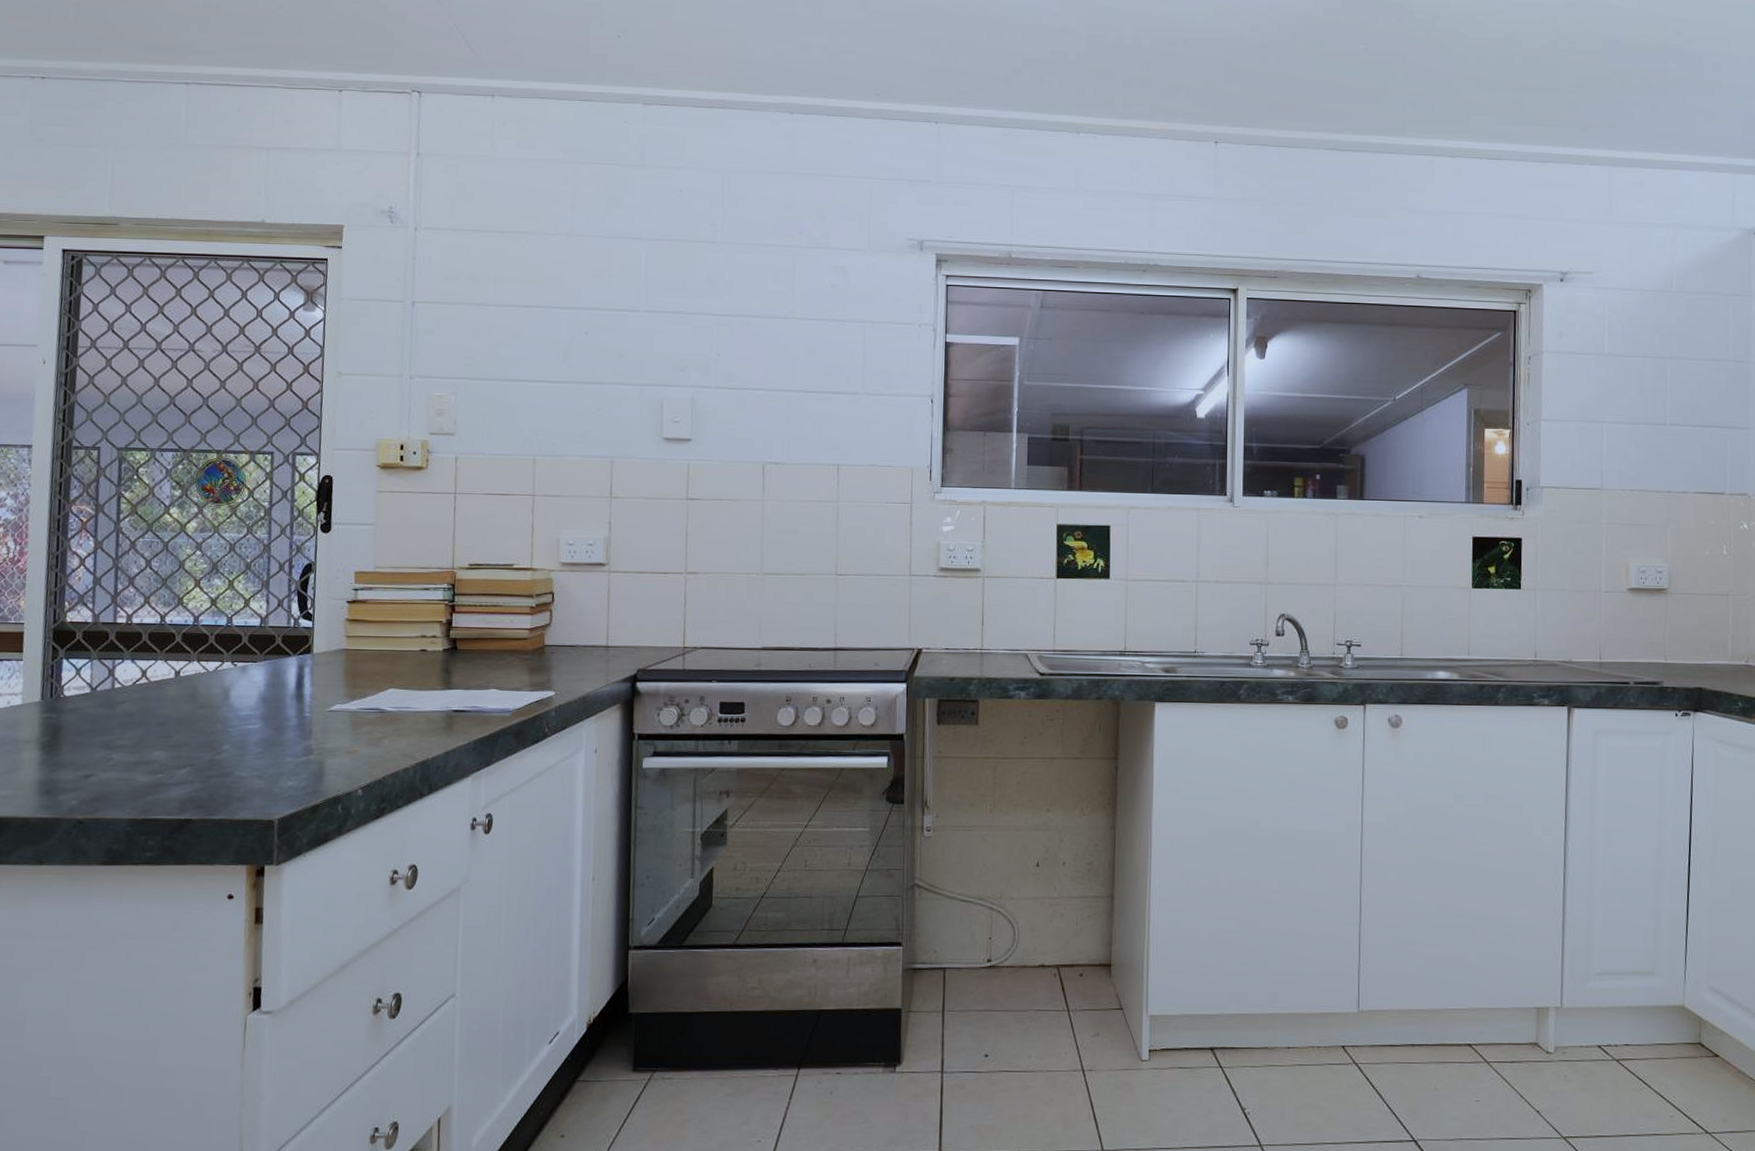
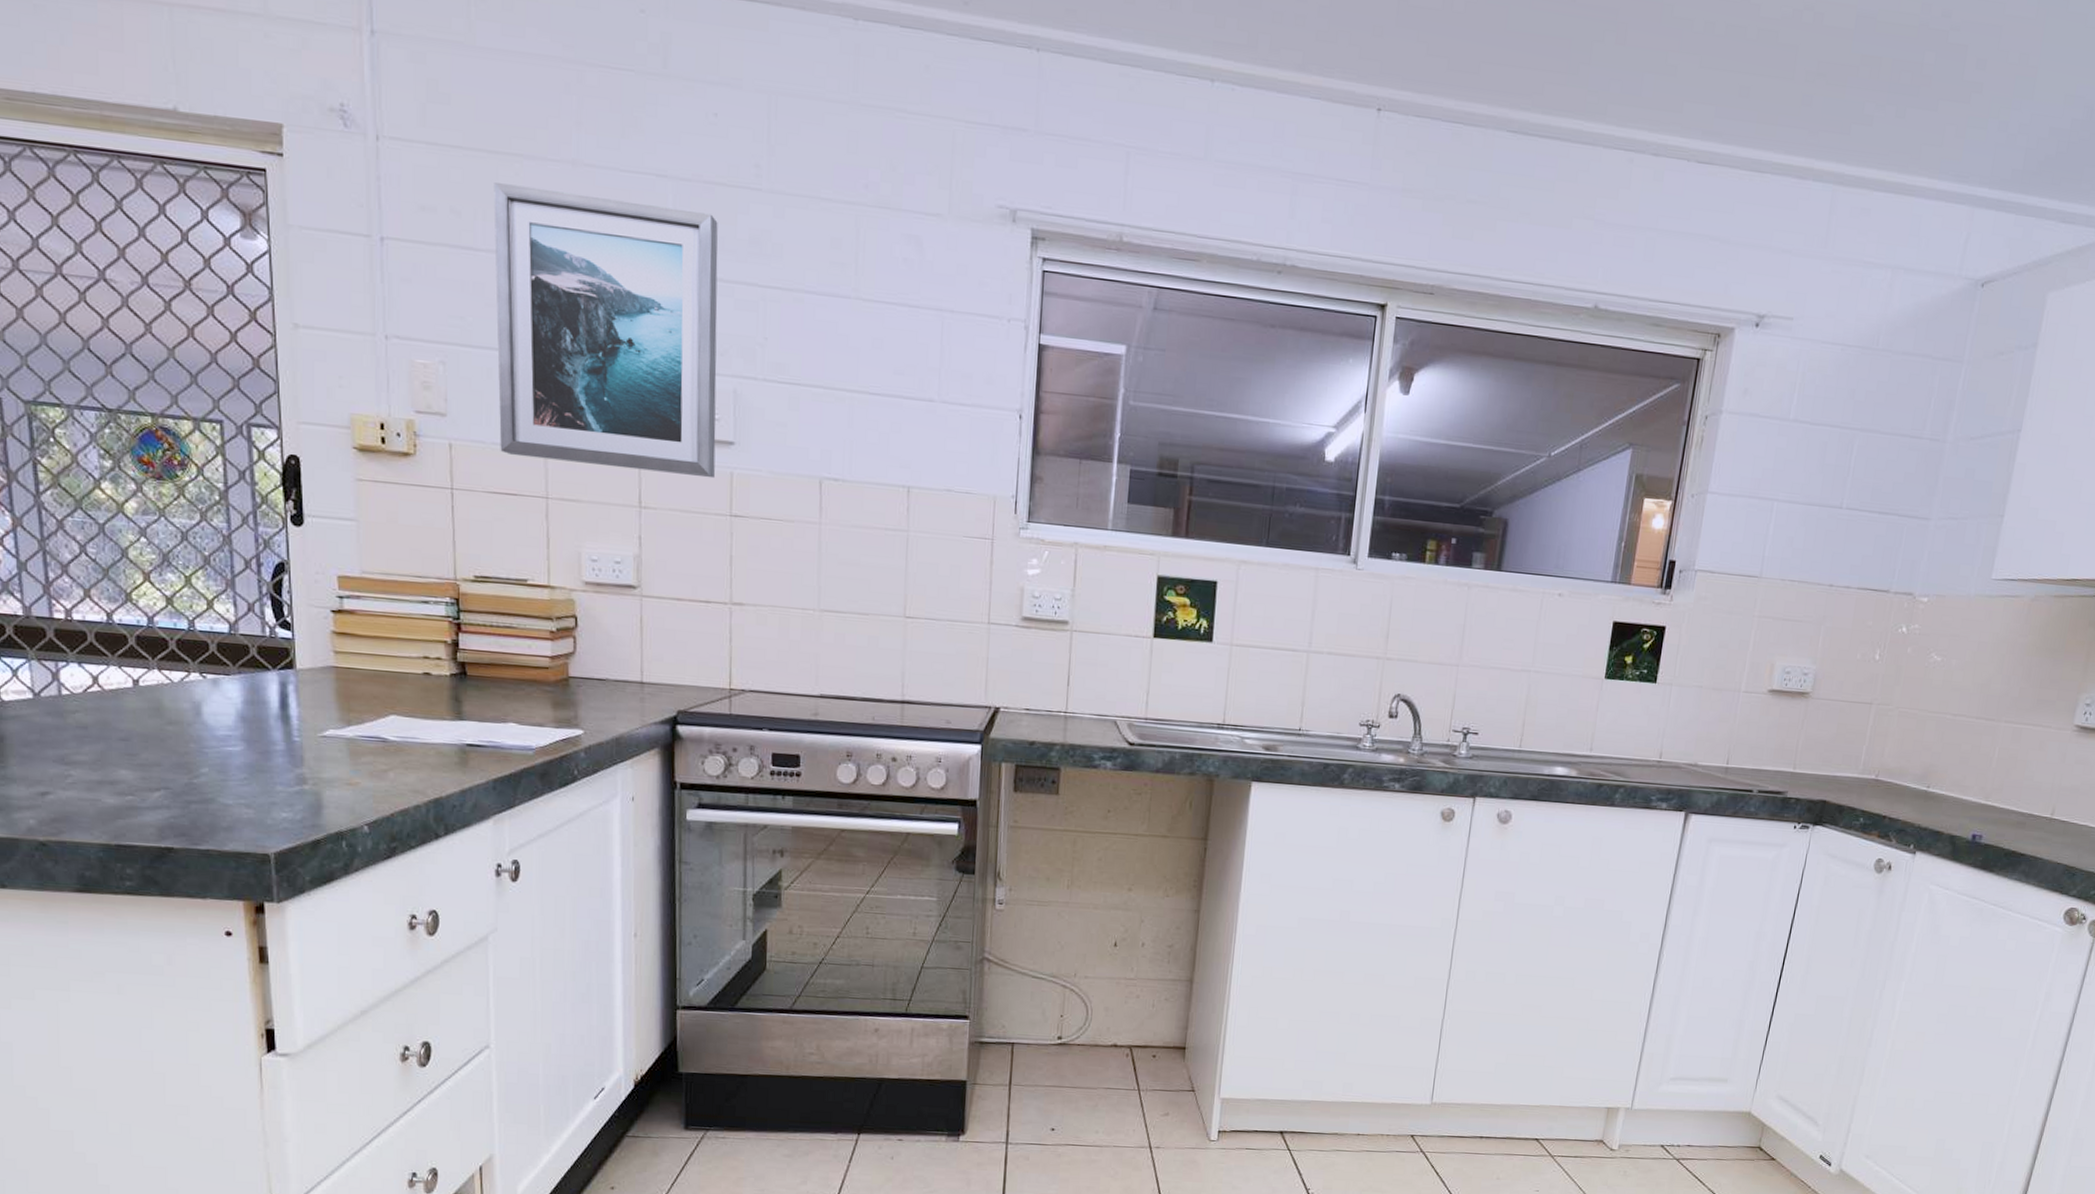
wall art: none [497,254,681,470] -> present [494,183,718,479]

